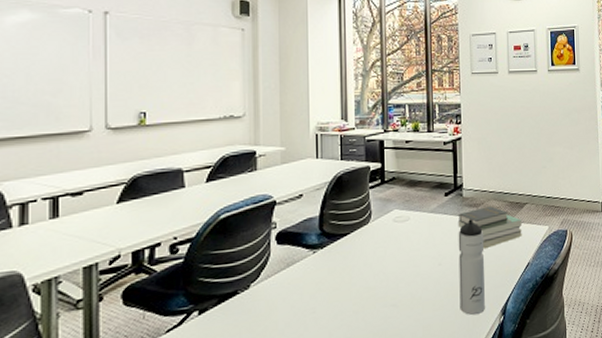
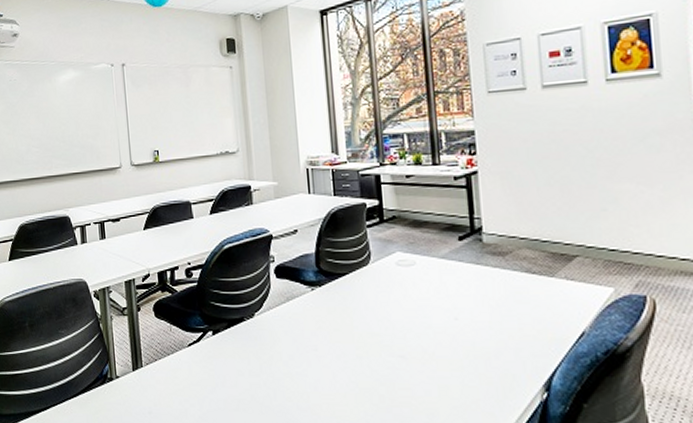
books: present [458,206,522,249] -> none [477,256,572,308]
water bottle: present [458,219,485,315] -> none [478,270,520,384]

